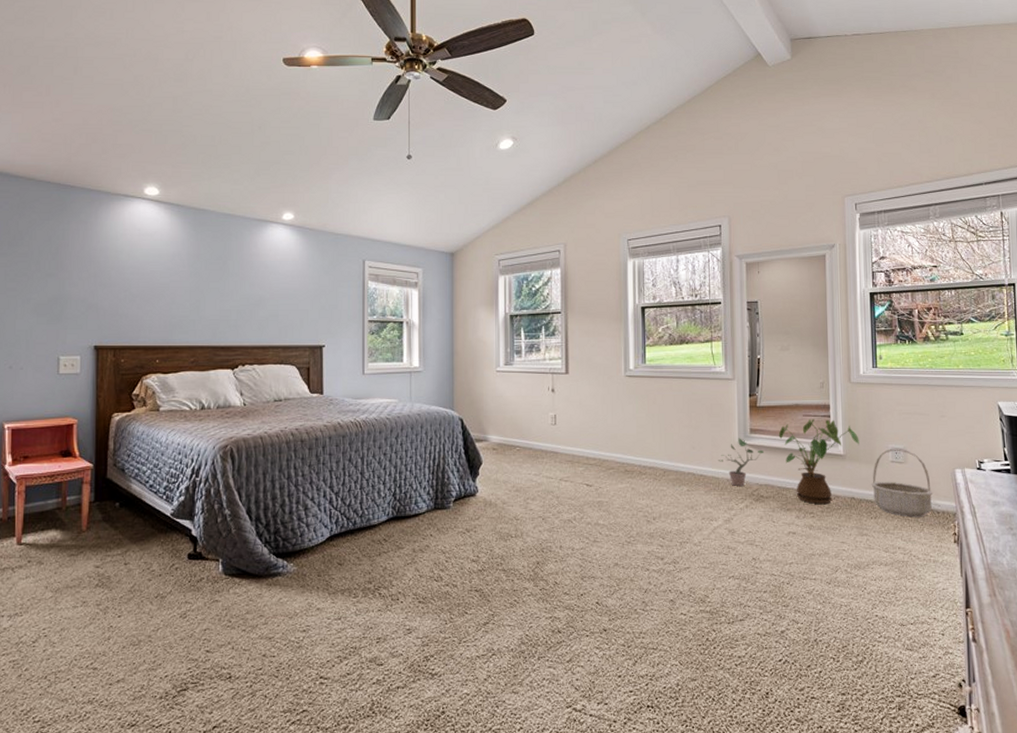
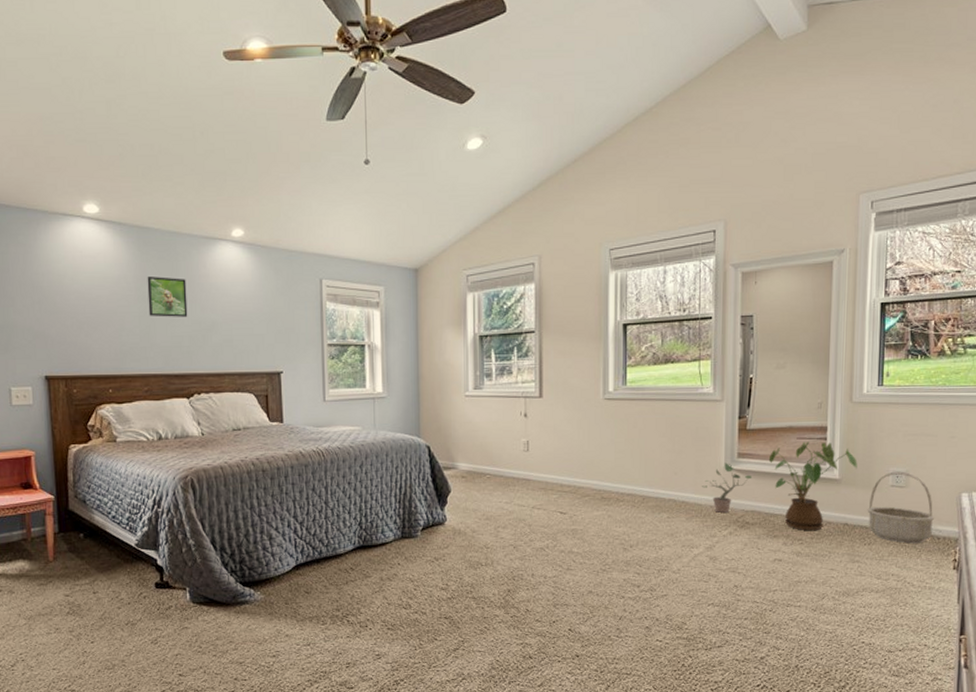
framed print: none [200,255,237,292] -> present [147,277,188,317]

